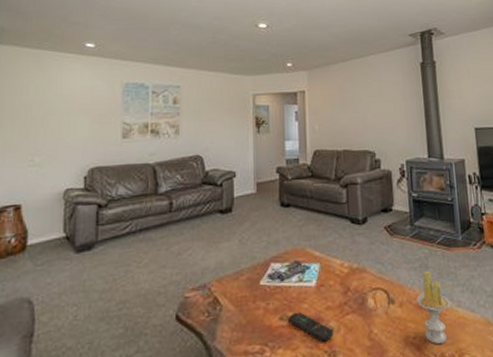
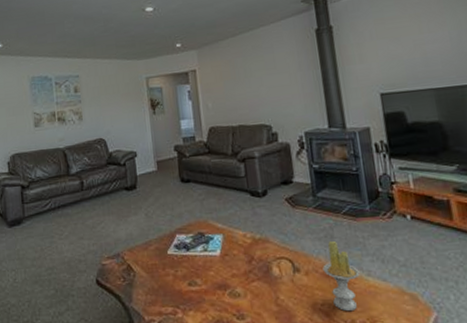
remote control: present [288,312,333,342] -> none [196,278,240,306]

